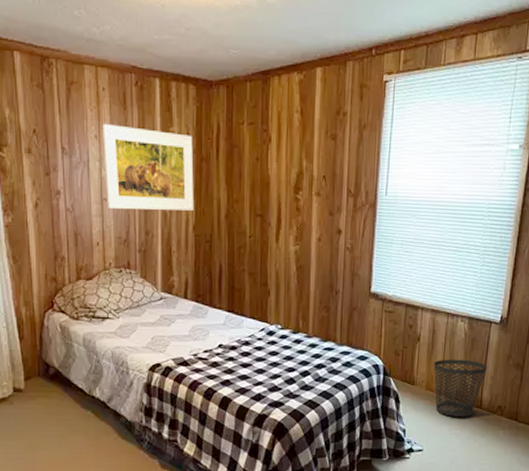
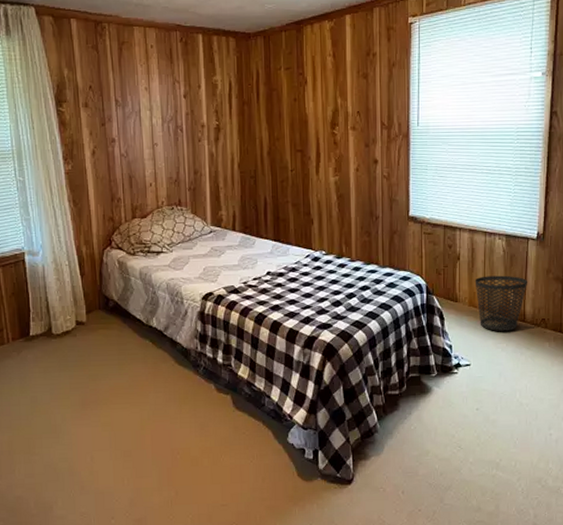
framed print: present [103,124,194,211] -> none [152,77,238,153]

